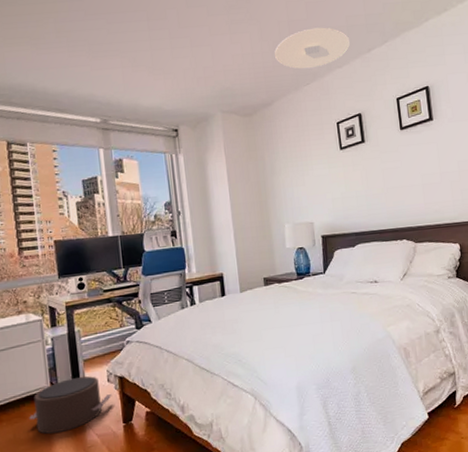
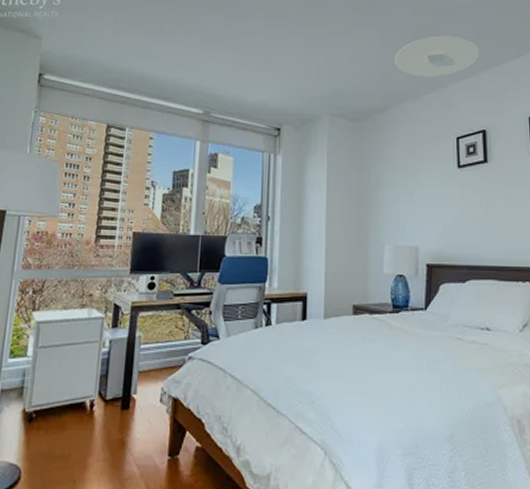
pouf: present [29,376,112,434] -> none [68,391,162,455]

